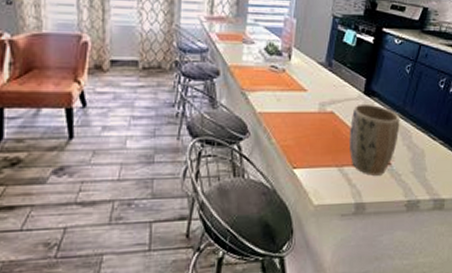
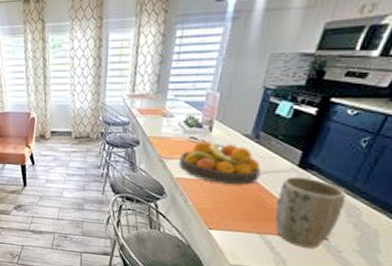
fruit bowl: none [260,69,335,115] -> present [178,140,261,185]

